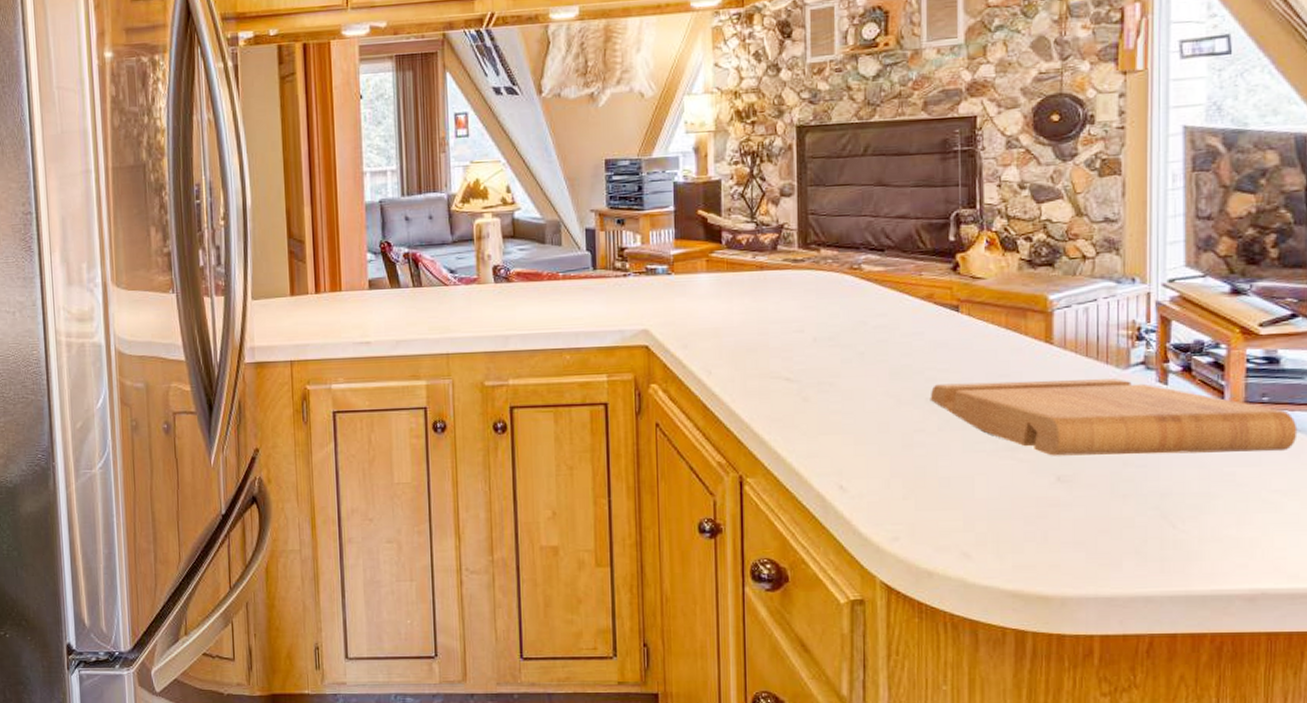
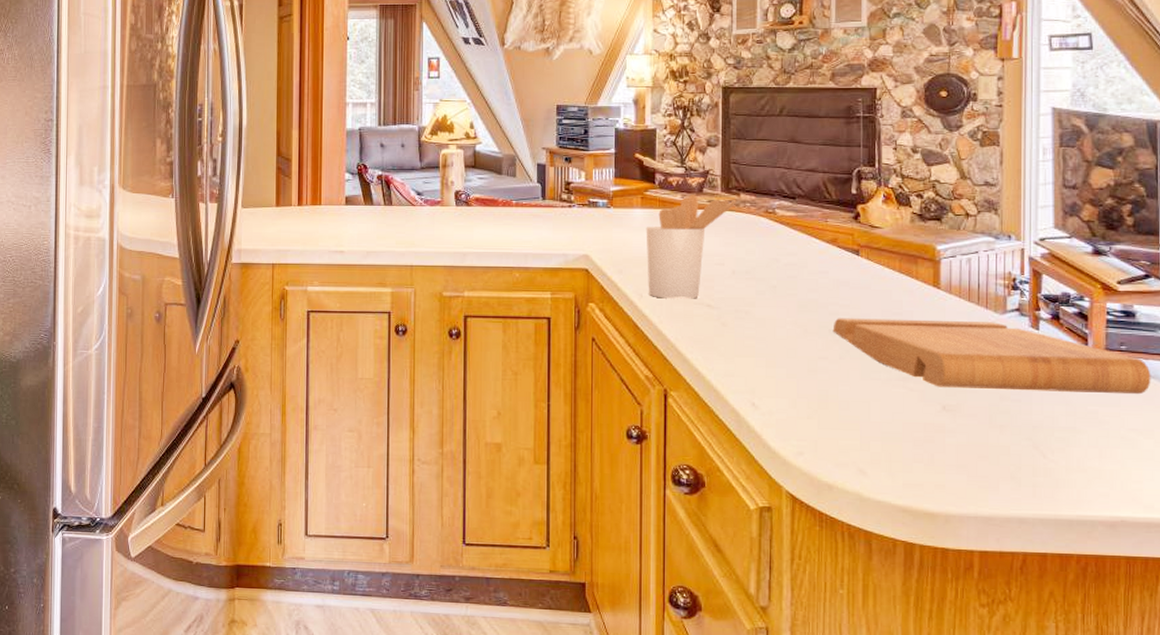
utensil holder: none [712,253,818,374] -> present [646,195,738,299]

